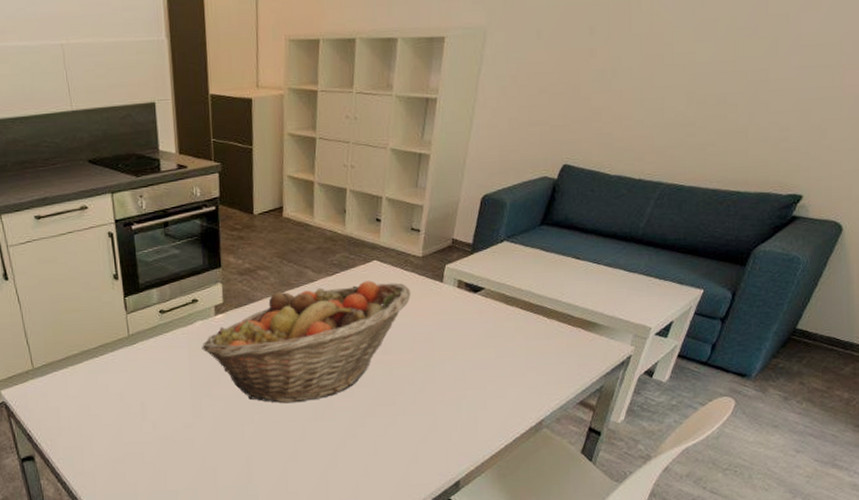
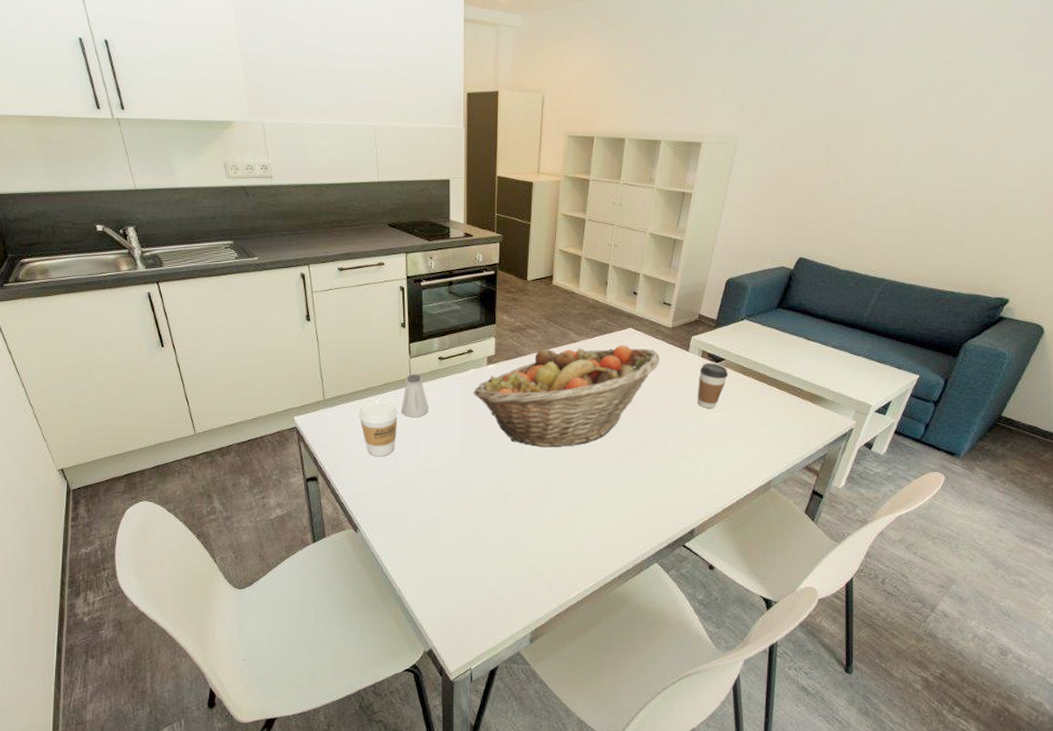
coffee cup: none [73,362,119,428] -> present [358,398,399,457]
saltshaker: none [121,331,153,382] -> present [401,374,429,418]
coffee cup: none [455,293,490,345] -> present [698,363,729,408]

